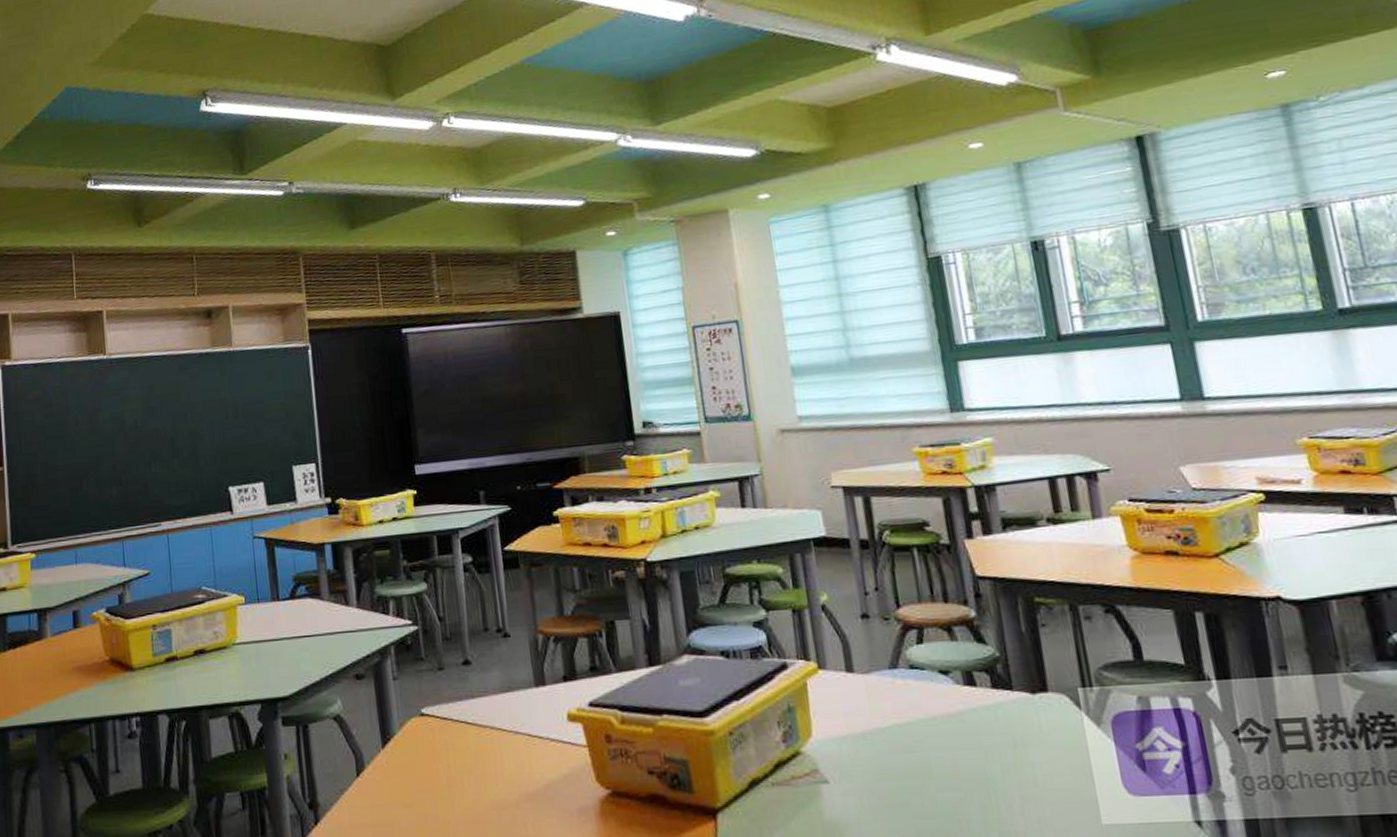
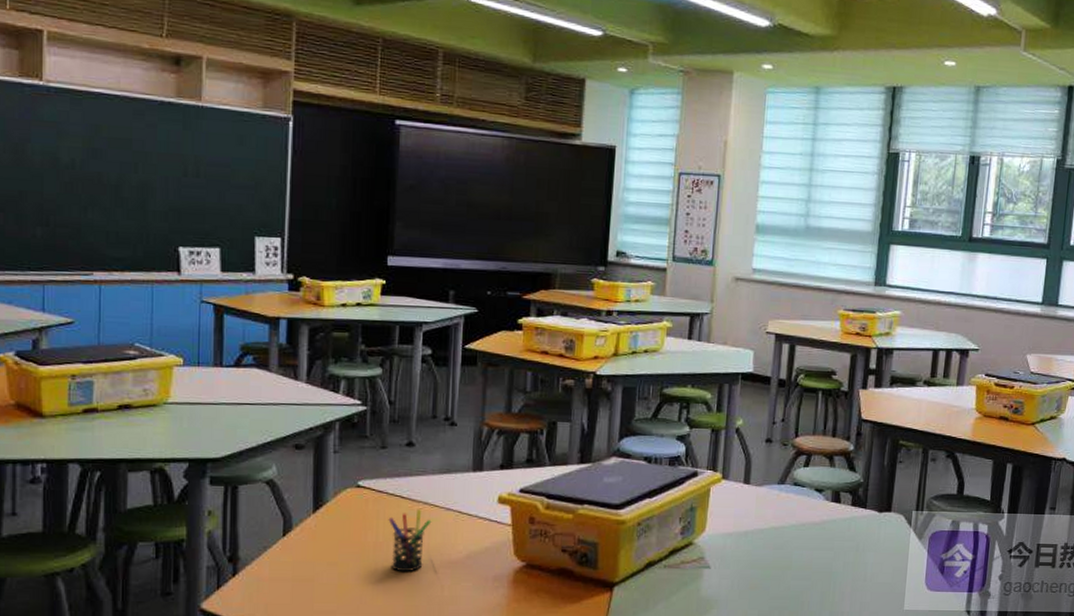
pen holder: none [457,735,502,810] -> present [388,509,432,572]

